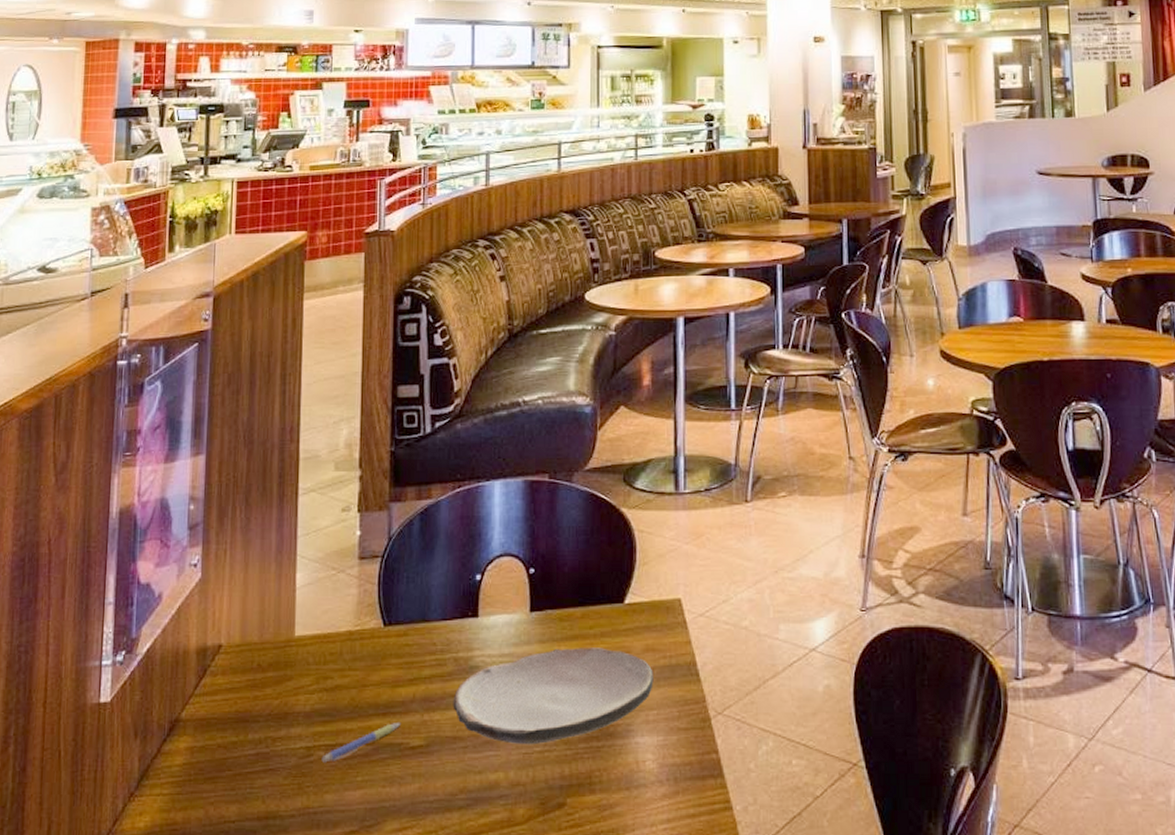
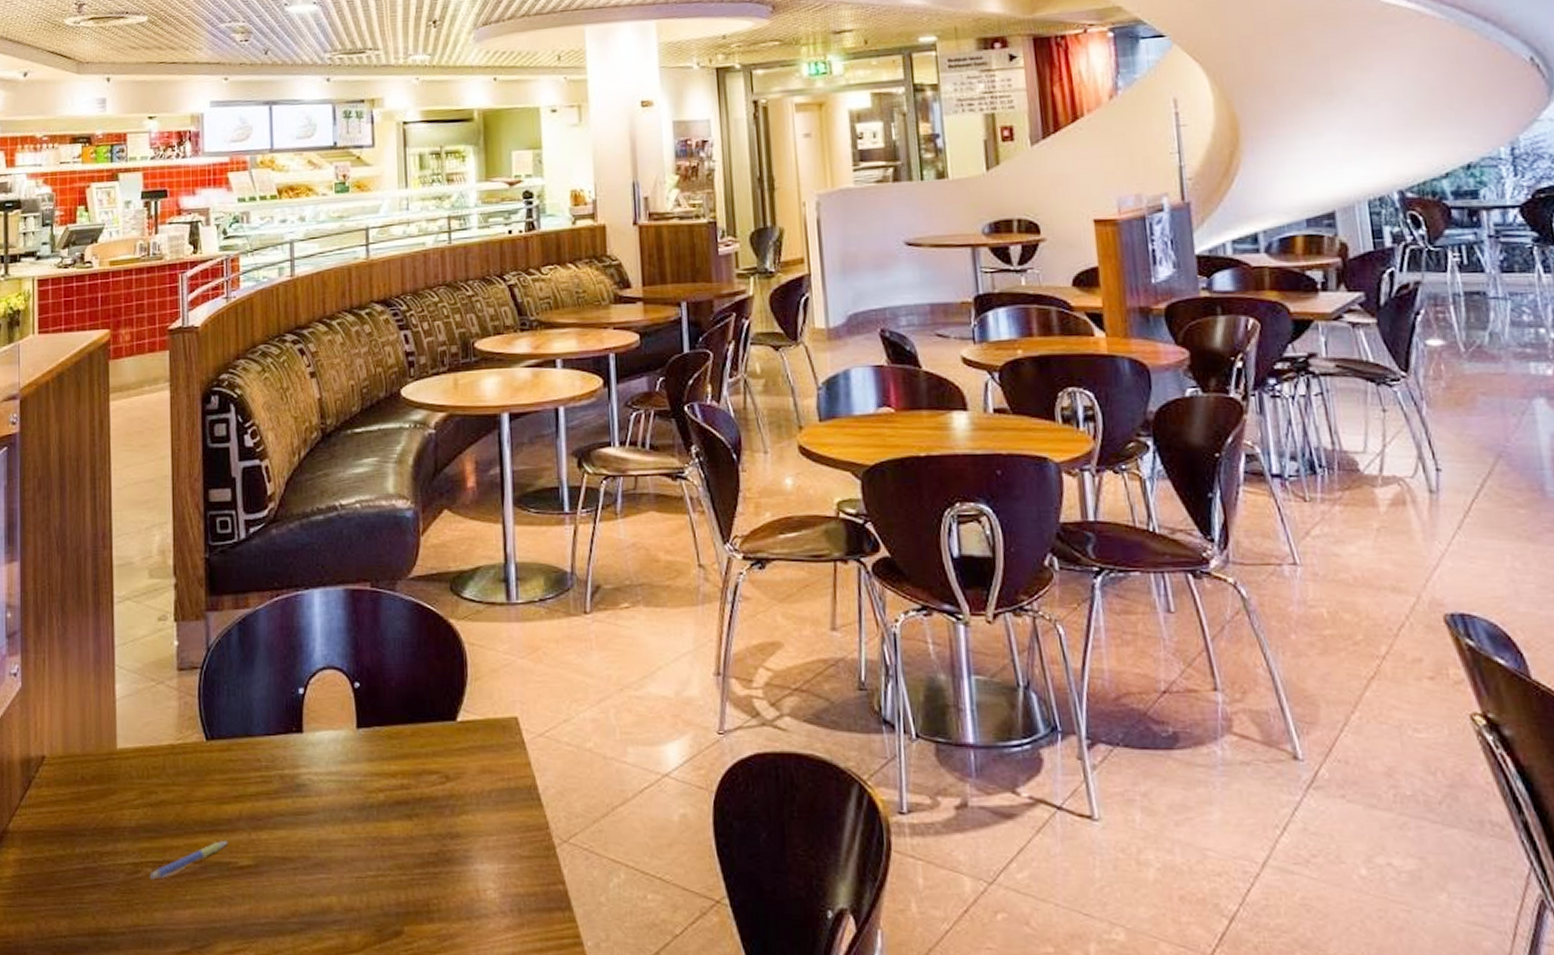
plate: present [453,648,653,745] -> none [280,767,492,869]

